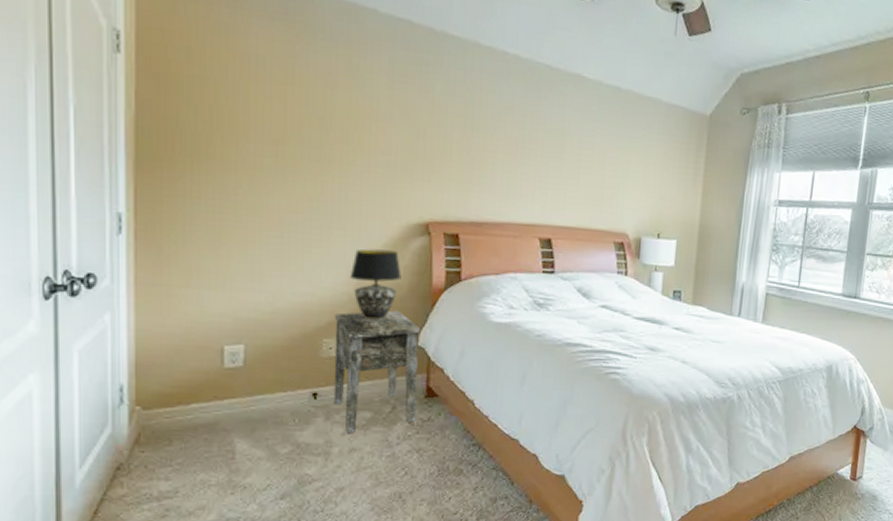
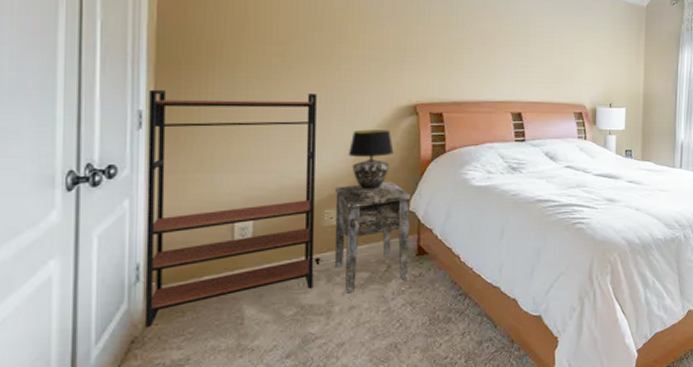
bookshelf: none [129,189,315,455] -> present [144,89,317,329]

